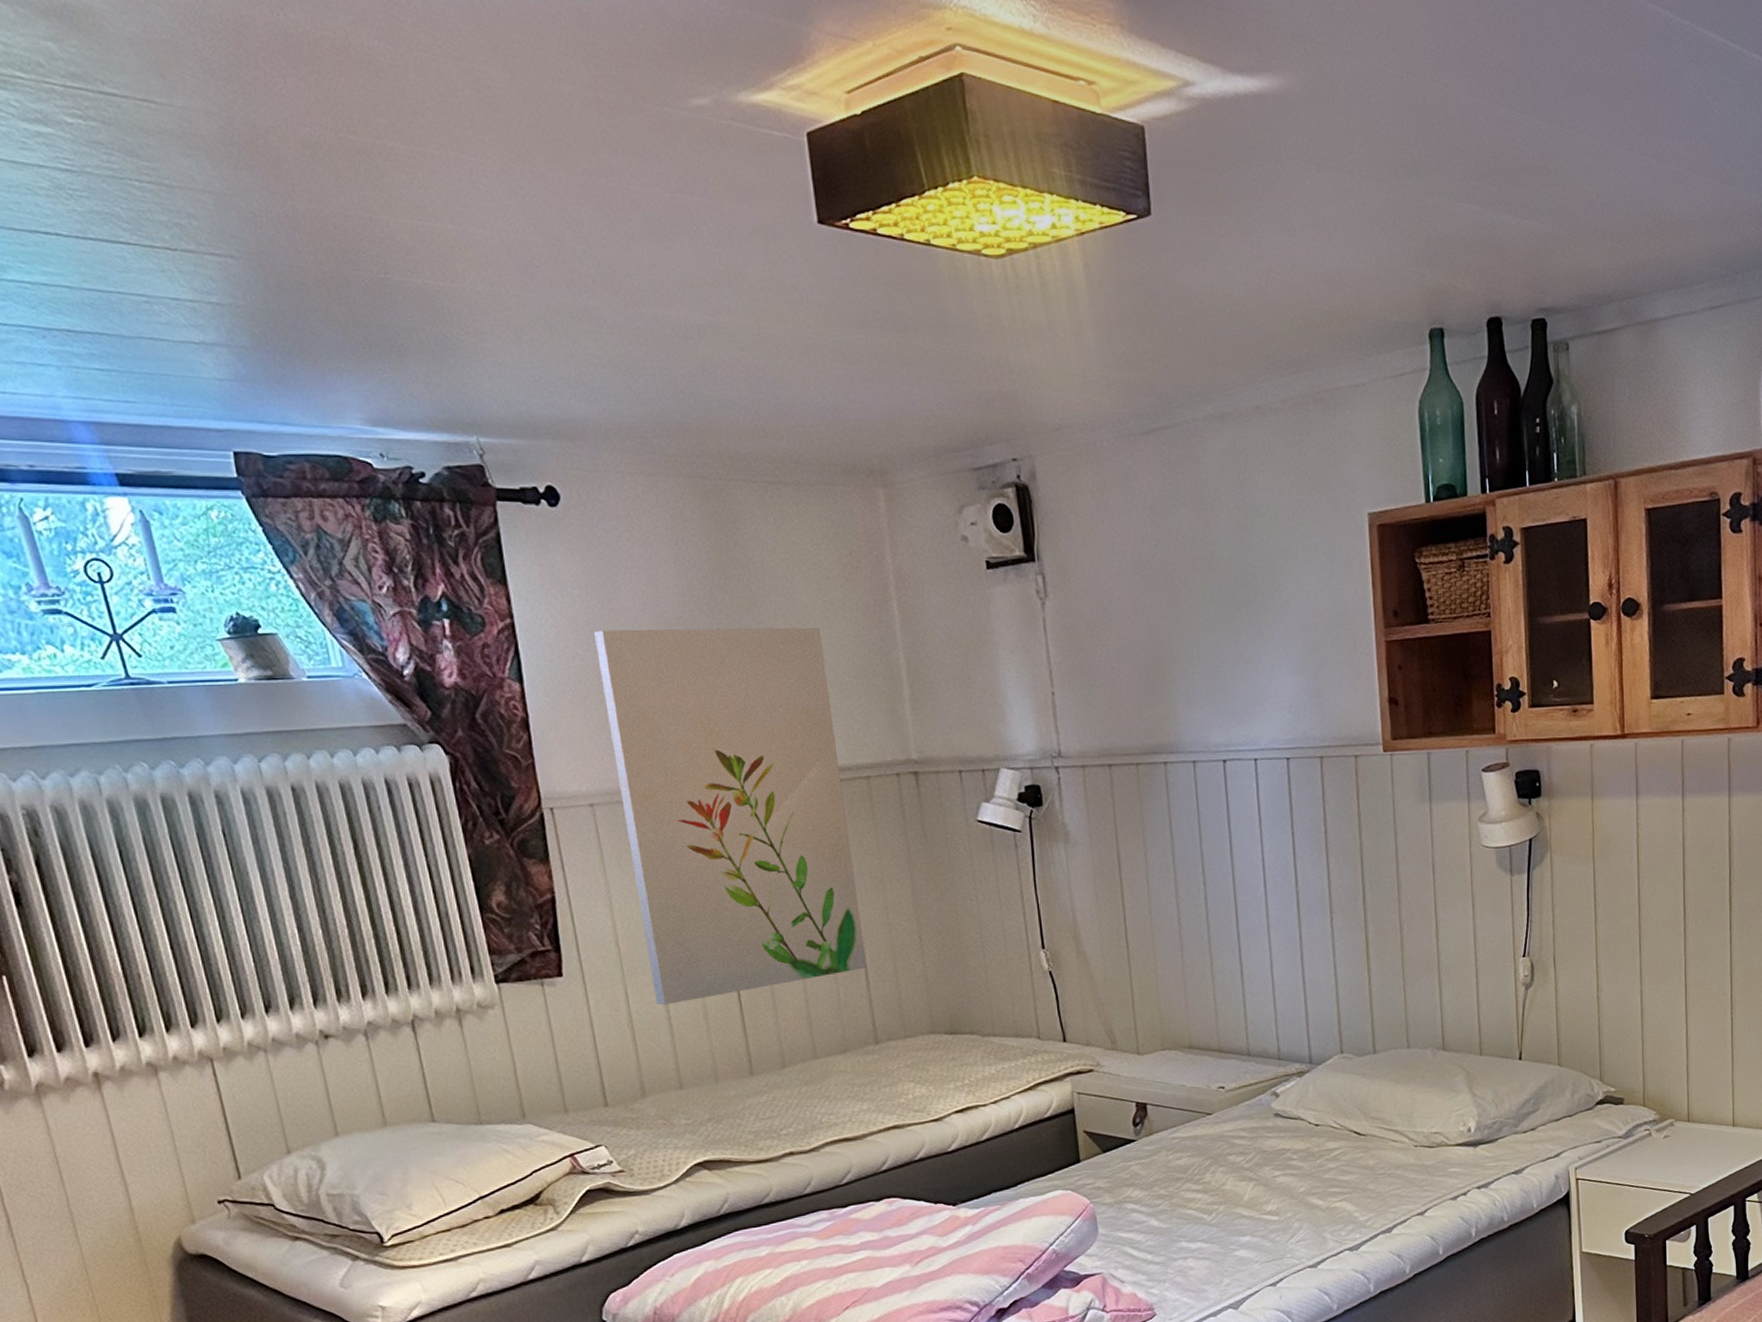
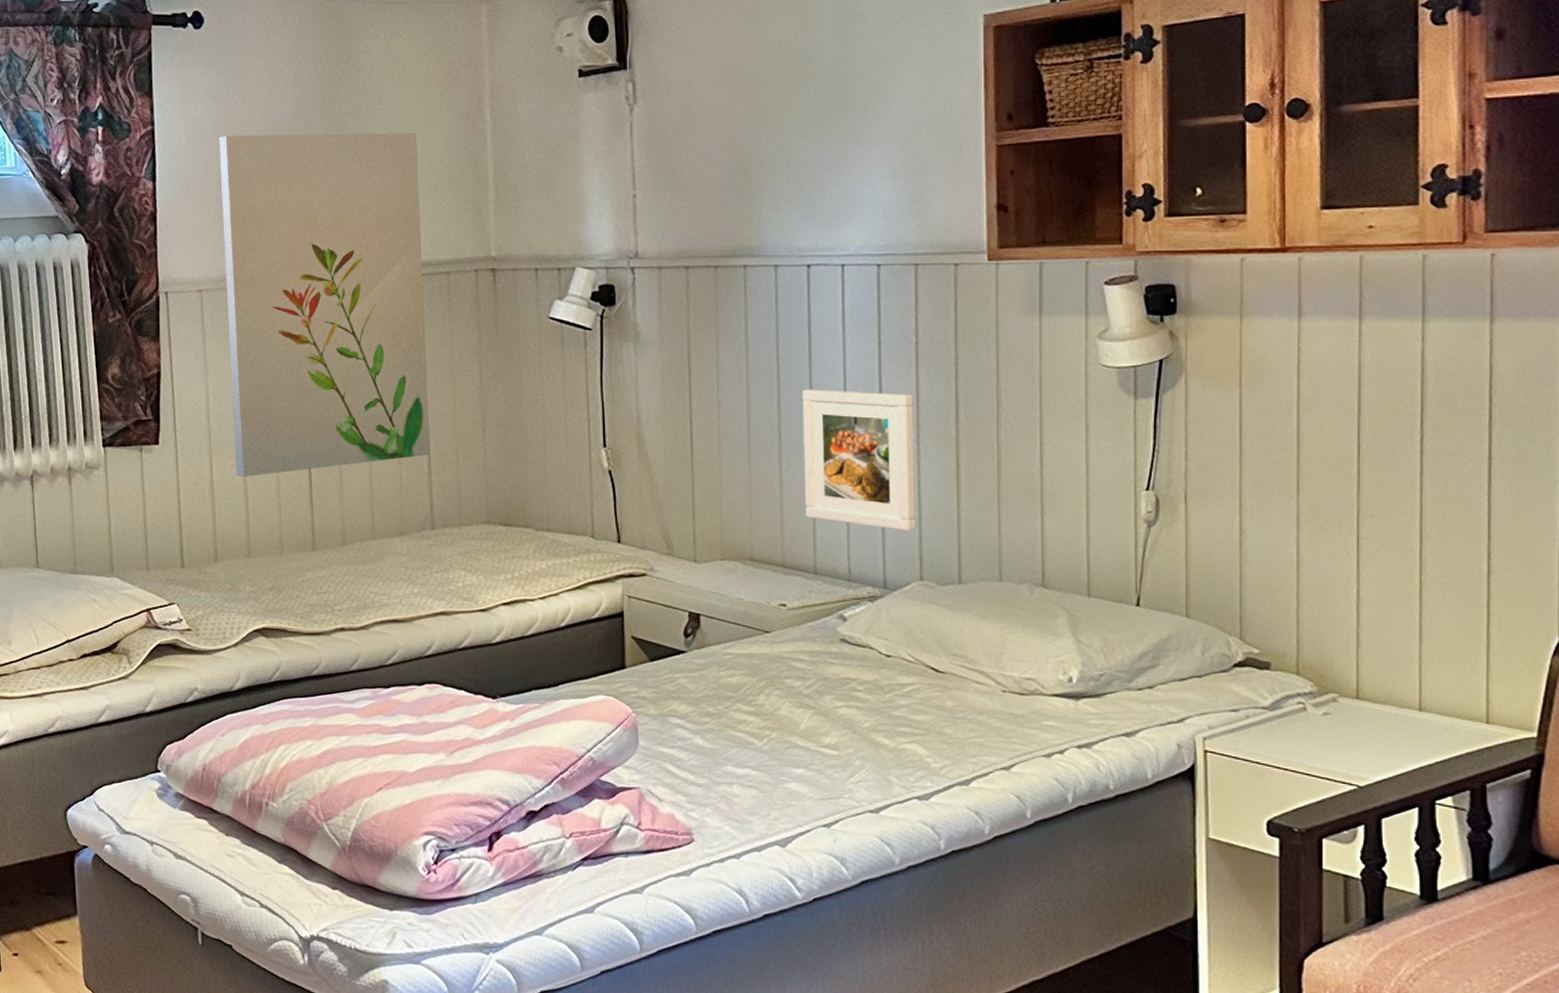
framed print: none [1225,880,1335,1010] -> present [801,389,916,532]

